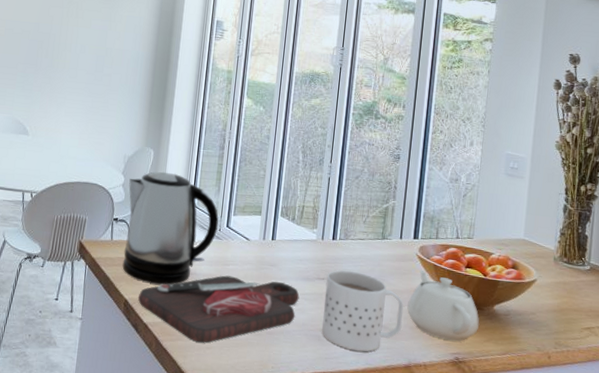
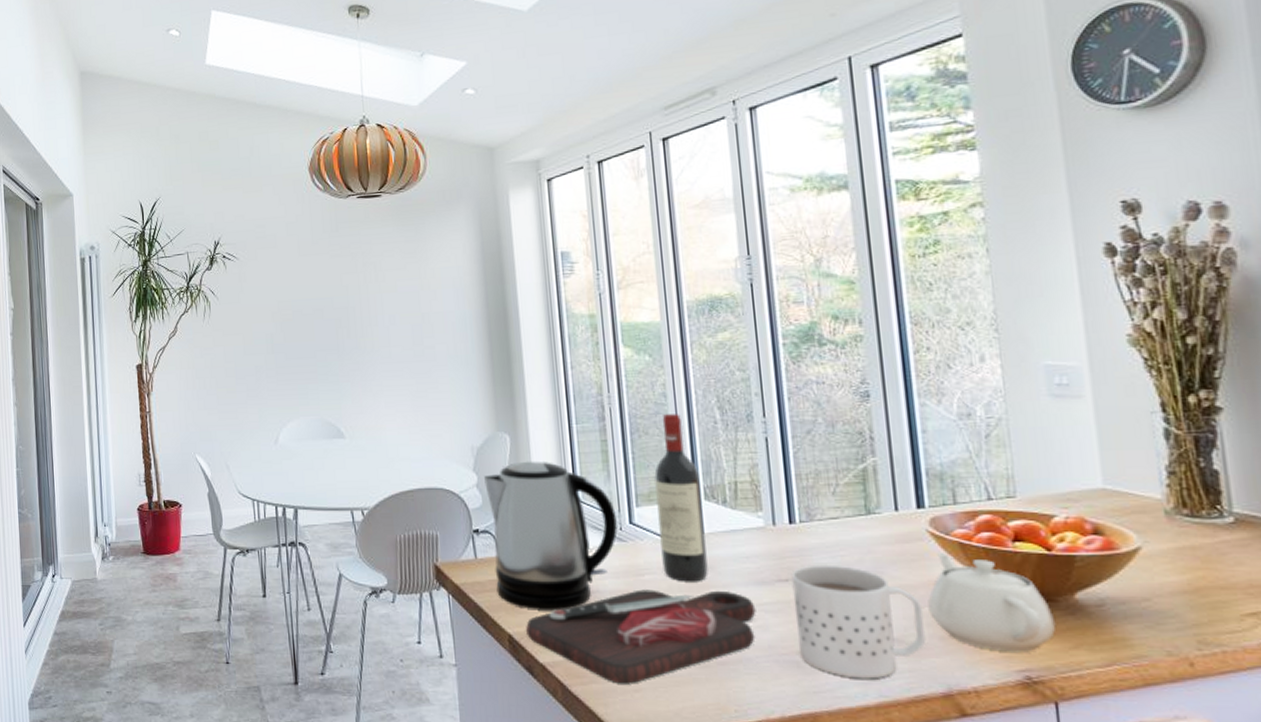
wine bottle: none [243,151,281,273] -> present [654,414,708,581]

